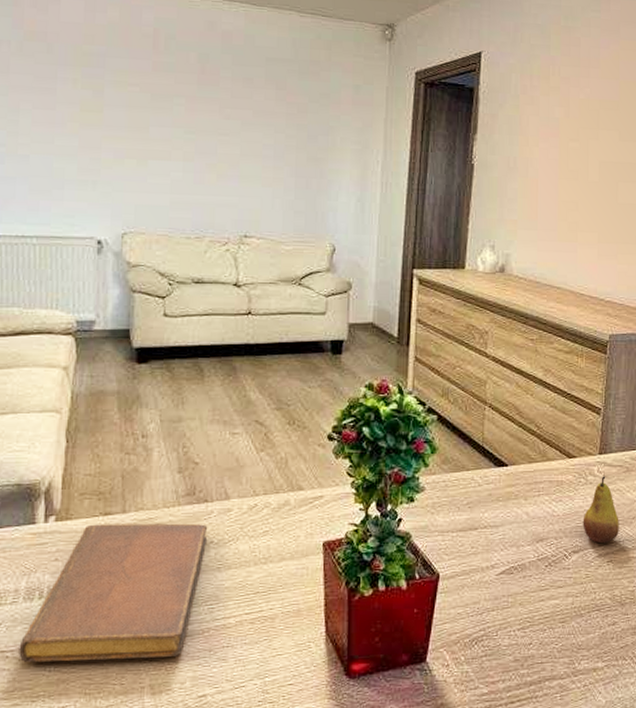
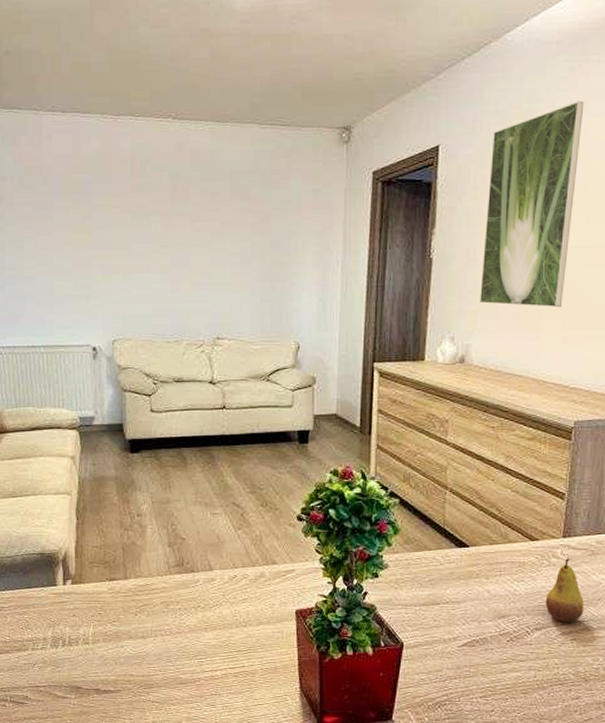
notebook: present [19,523,208,663] -> none [49,588,196,700]
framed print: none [520,23,616,221] -> present [480,101,584,308]

